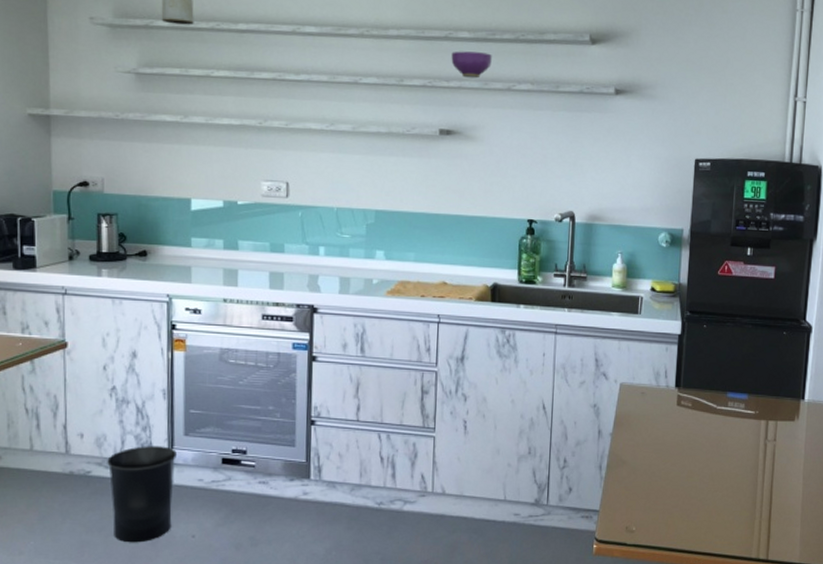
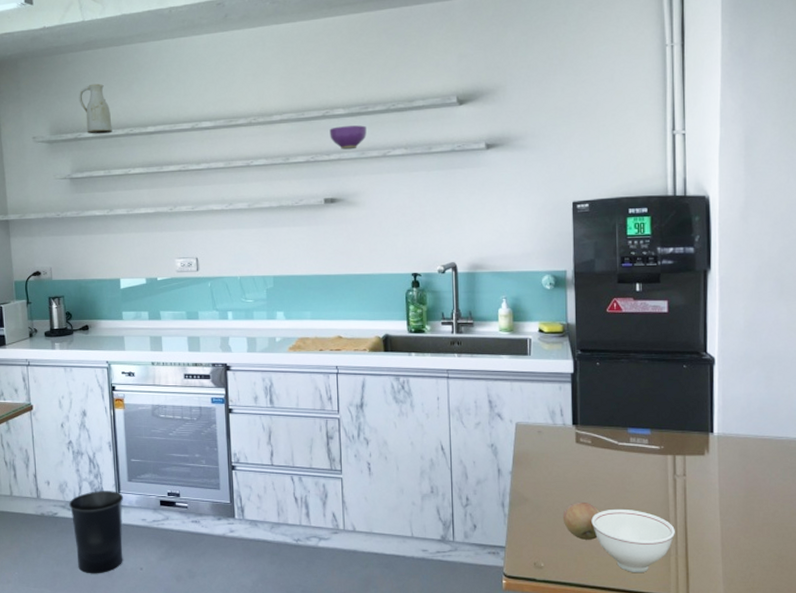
fruit: none [657,465,694,503] -> present [562,501,600,540]
bowl: none [685,472,761,536] -> present [591,508,675,572]

